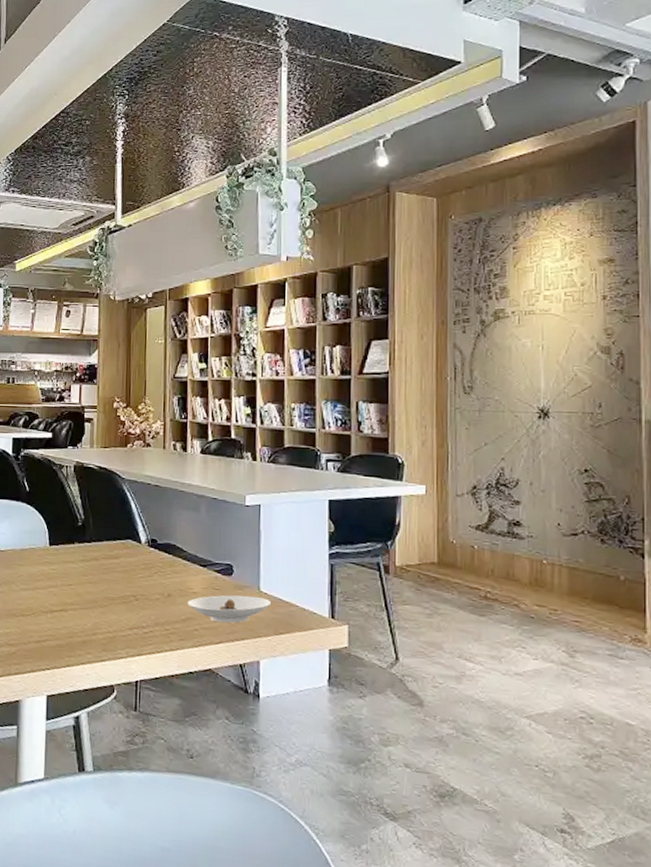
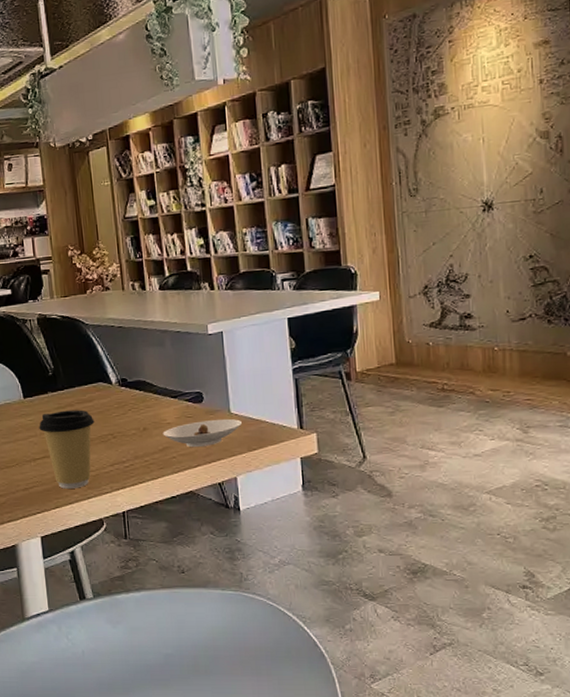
coffee cup: none [61,564,119,649] -> present [39,409,95,489]

